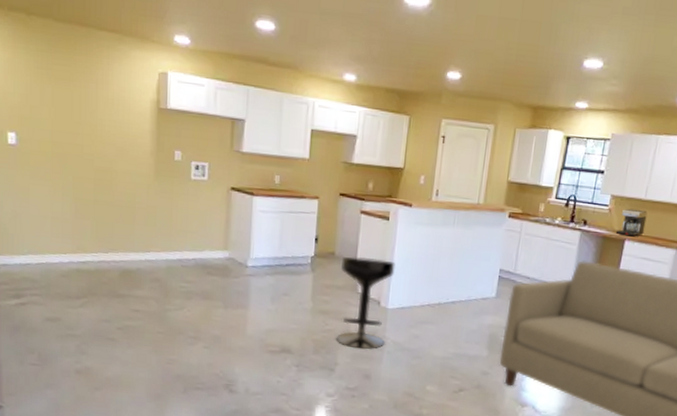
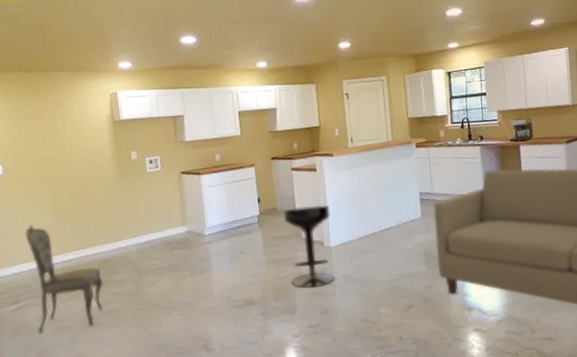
dining chair: none [36,212,123,341] -> present [25,225,104,333]

